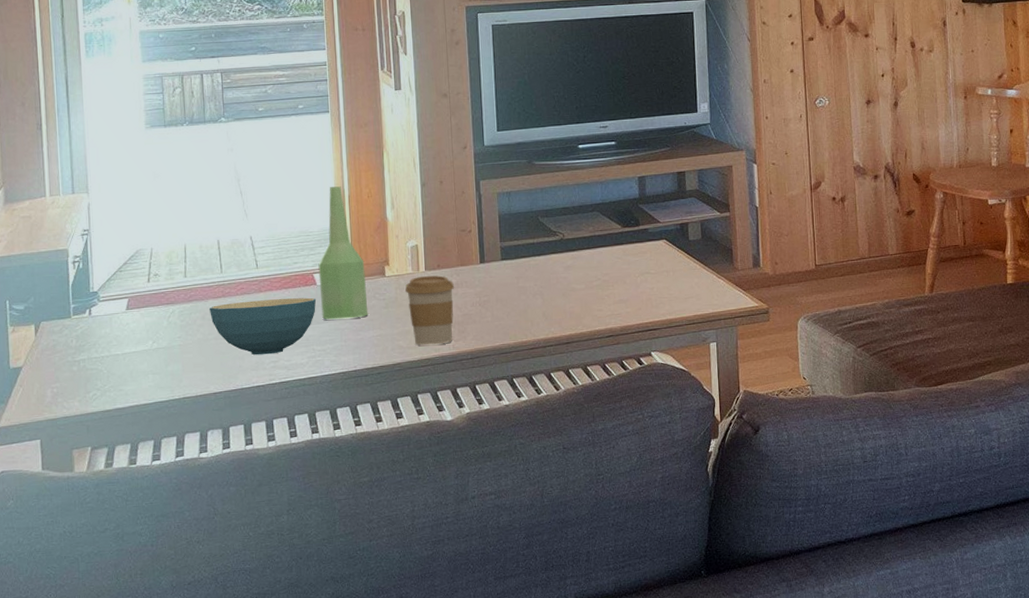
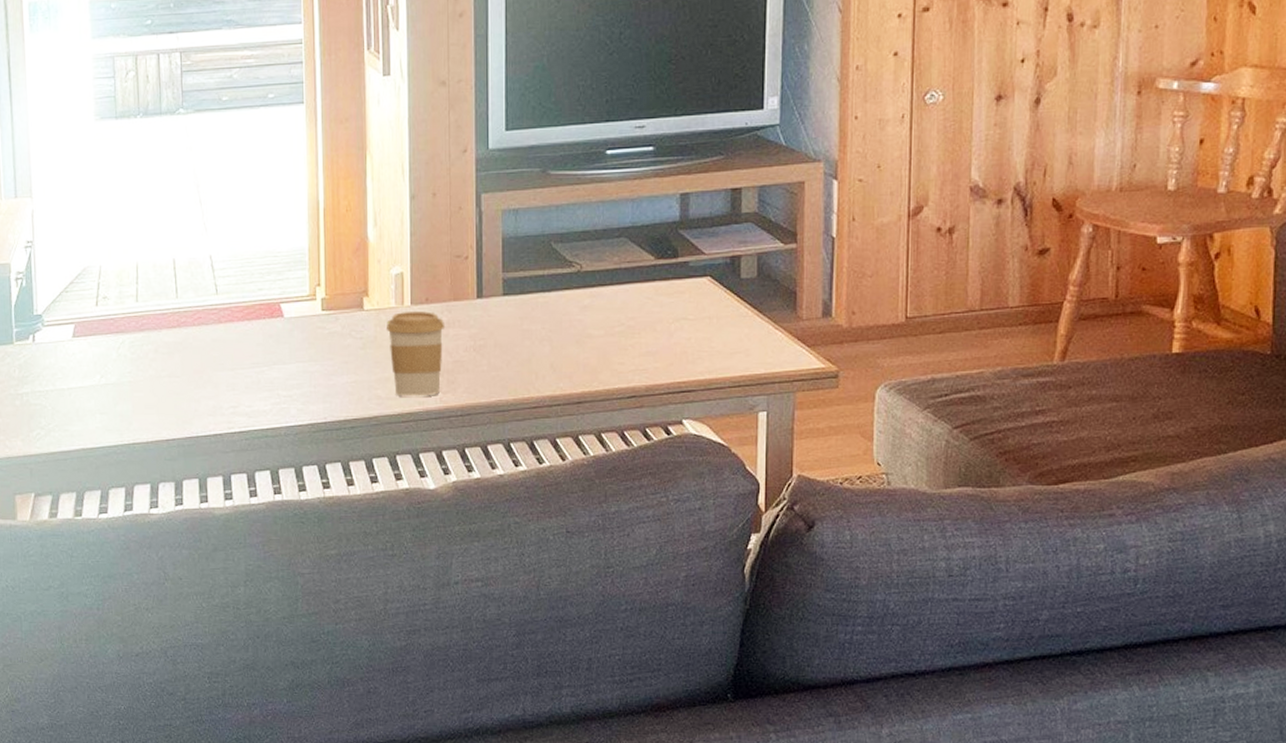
cereal bowl: present [210,297,317,355] -> none [163,332,283,398]
bottle: present [318,186,369,320] -> none [286,197,342,360]

